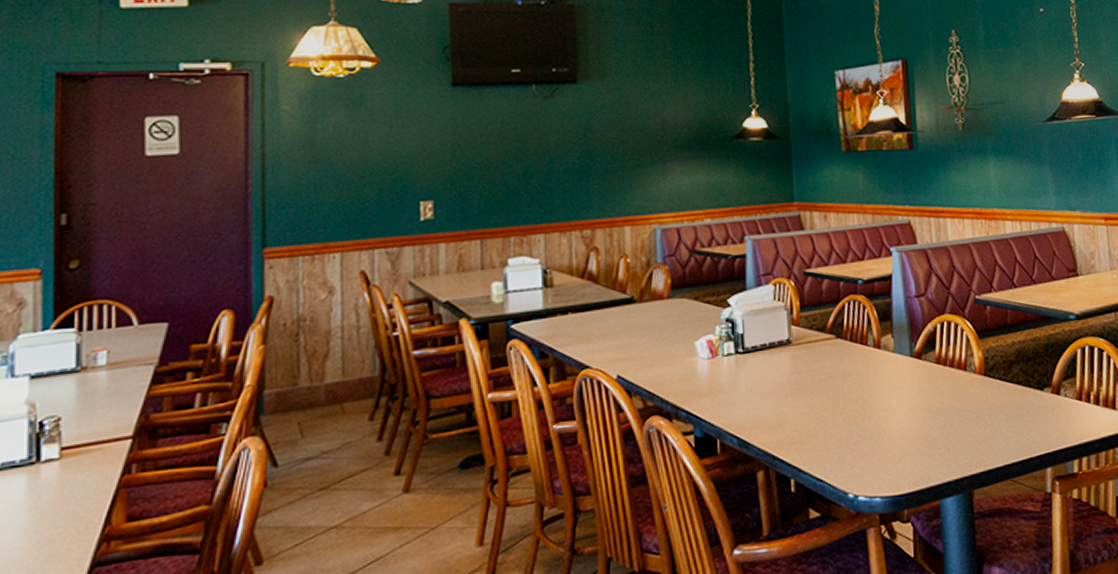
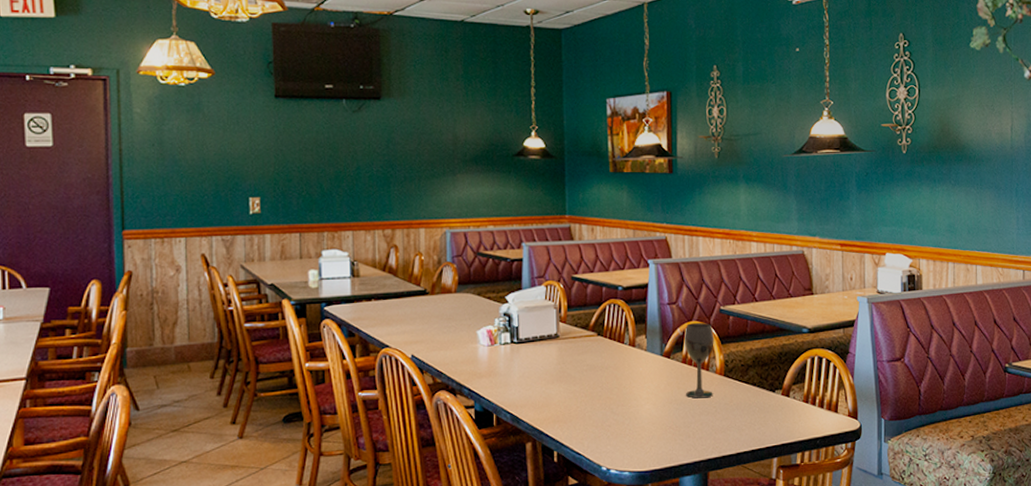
wine glass: none [936,315,973,404] -> present [684,323,714,398]

